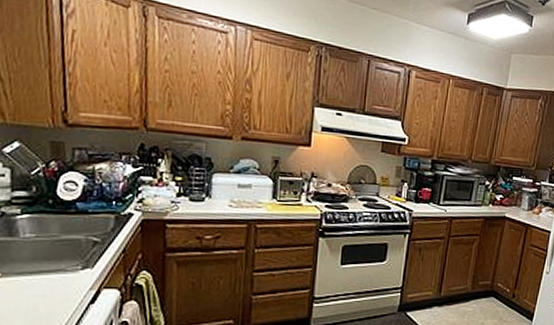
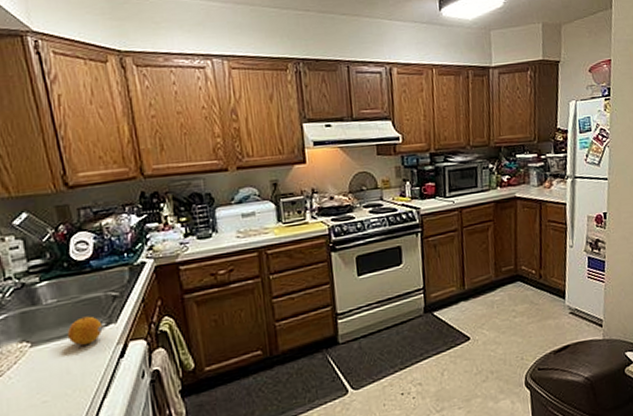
fruit: none [40,256,78,284] -> present [67,316,103,345]

